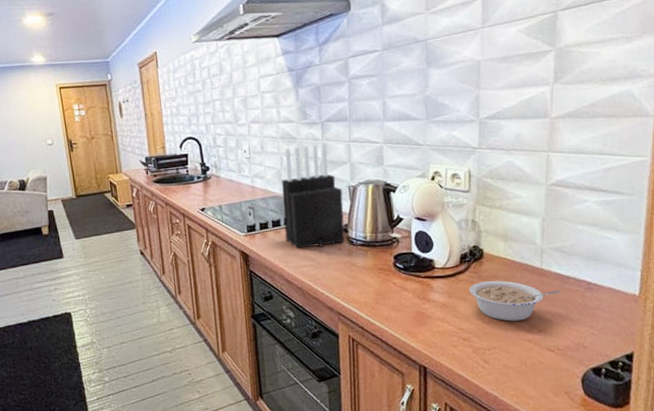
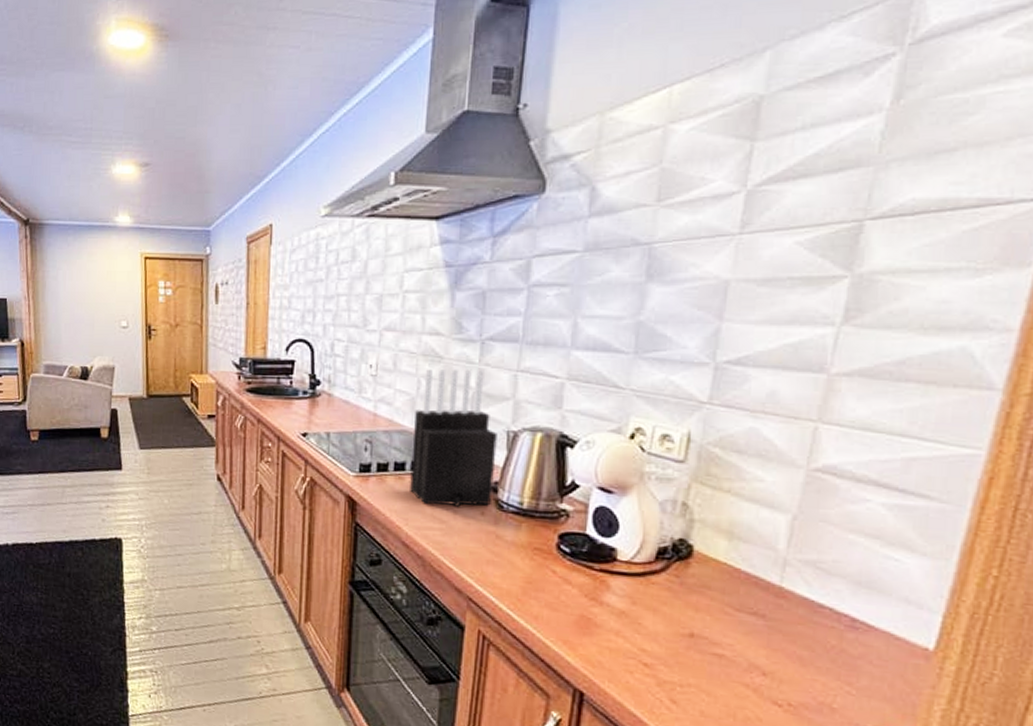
legume: present [469,280,560,322] -> none [664,590,806,655]

